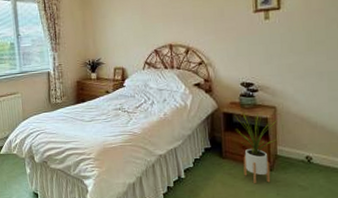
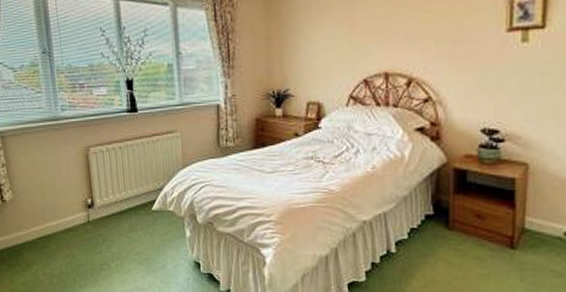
house plant: present [234,110,279,183] -> none [469,168,531,265]

